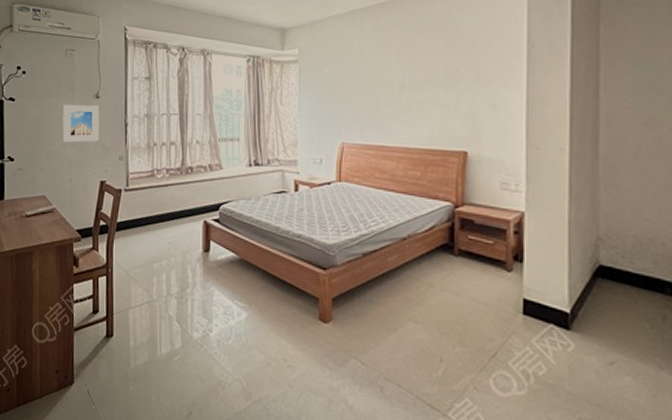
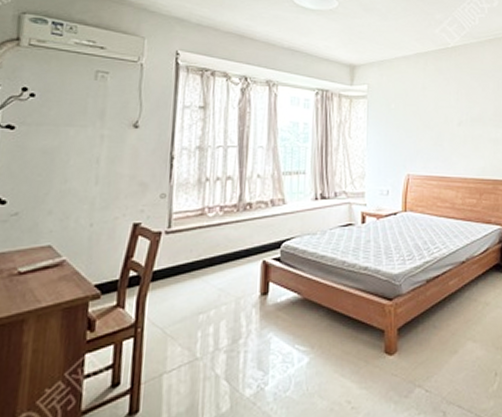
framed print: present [62,104,100,143] -> none [83,134,138,180]

